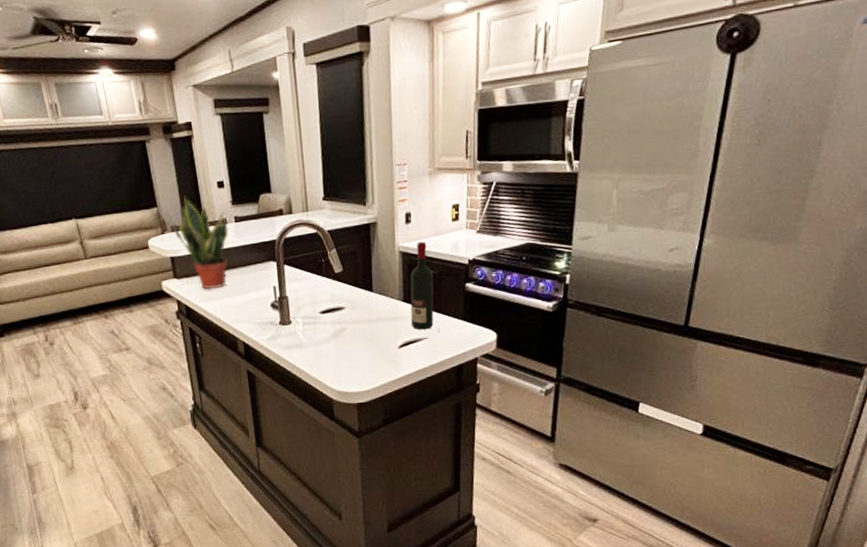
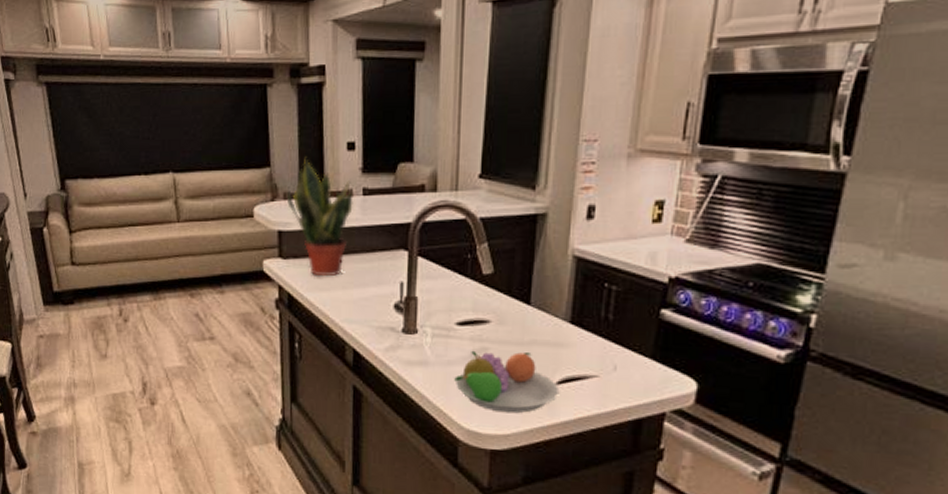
fruit bowl: none [324,327,401,375] -> present [454,350,558,414]
wine bottle: present [410,241,434,330] -> none [578,245,617,365]

